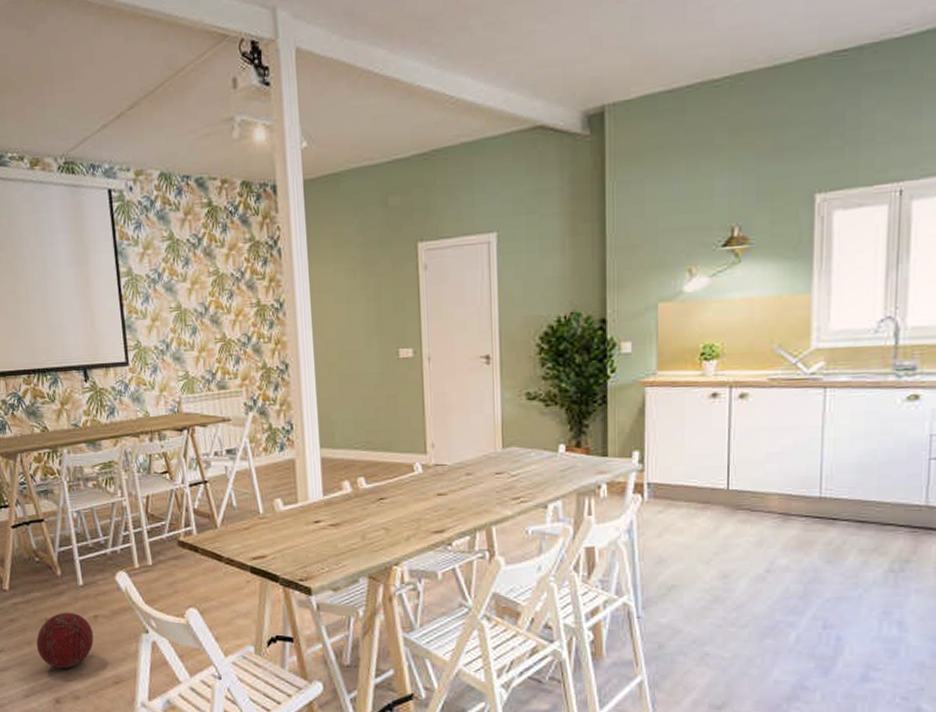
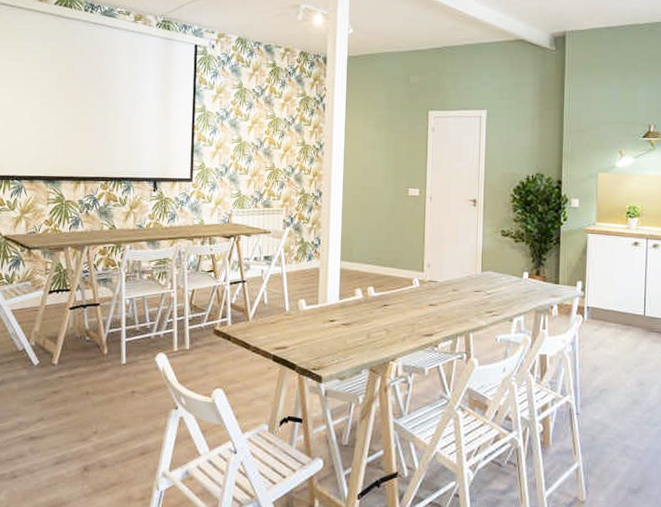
ball: present [36,612,94,668] -> none [75,387,129,439]

